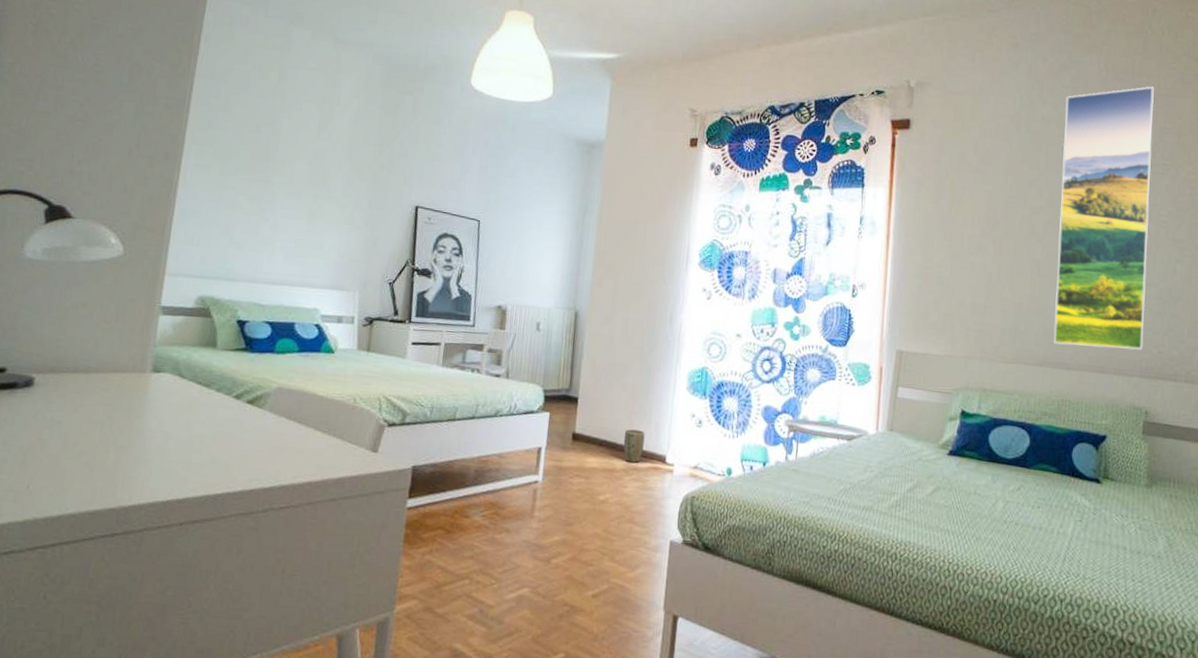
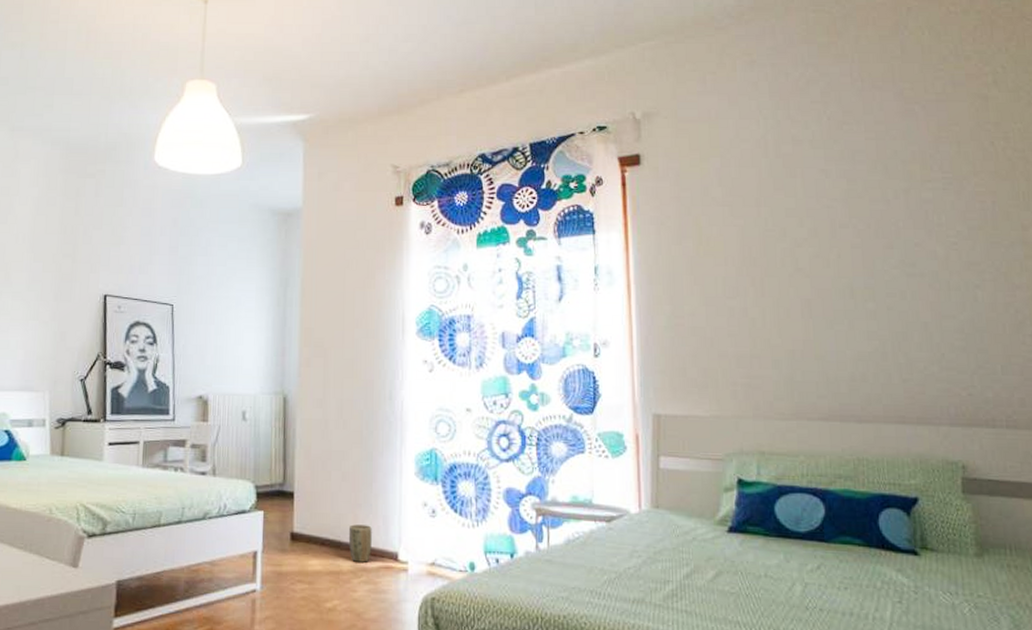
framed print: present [1054,86,1154,350] -> none [817,92,949,395]

